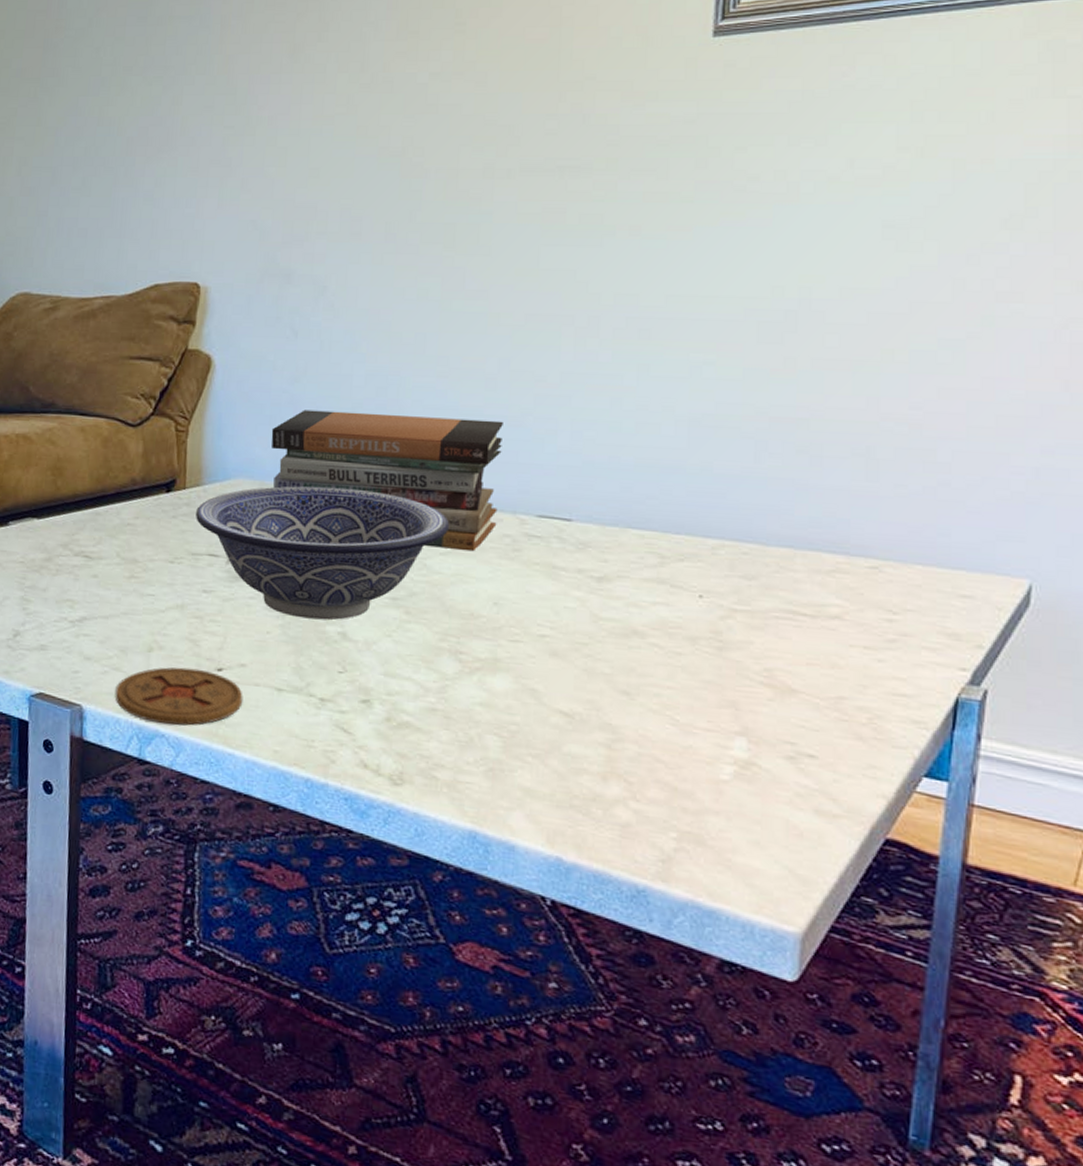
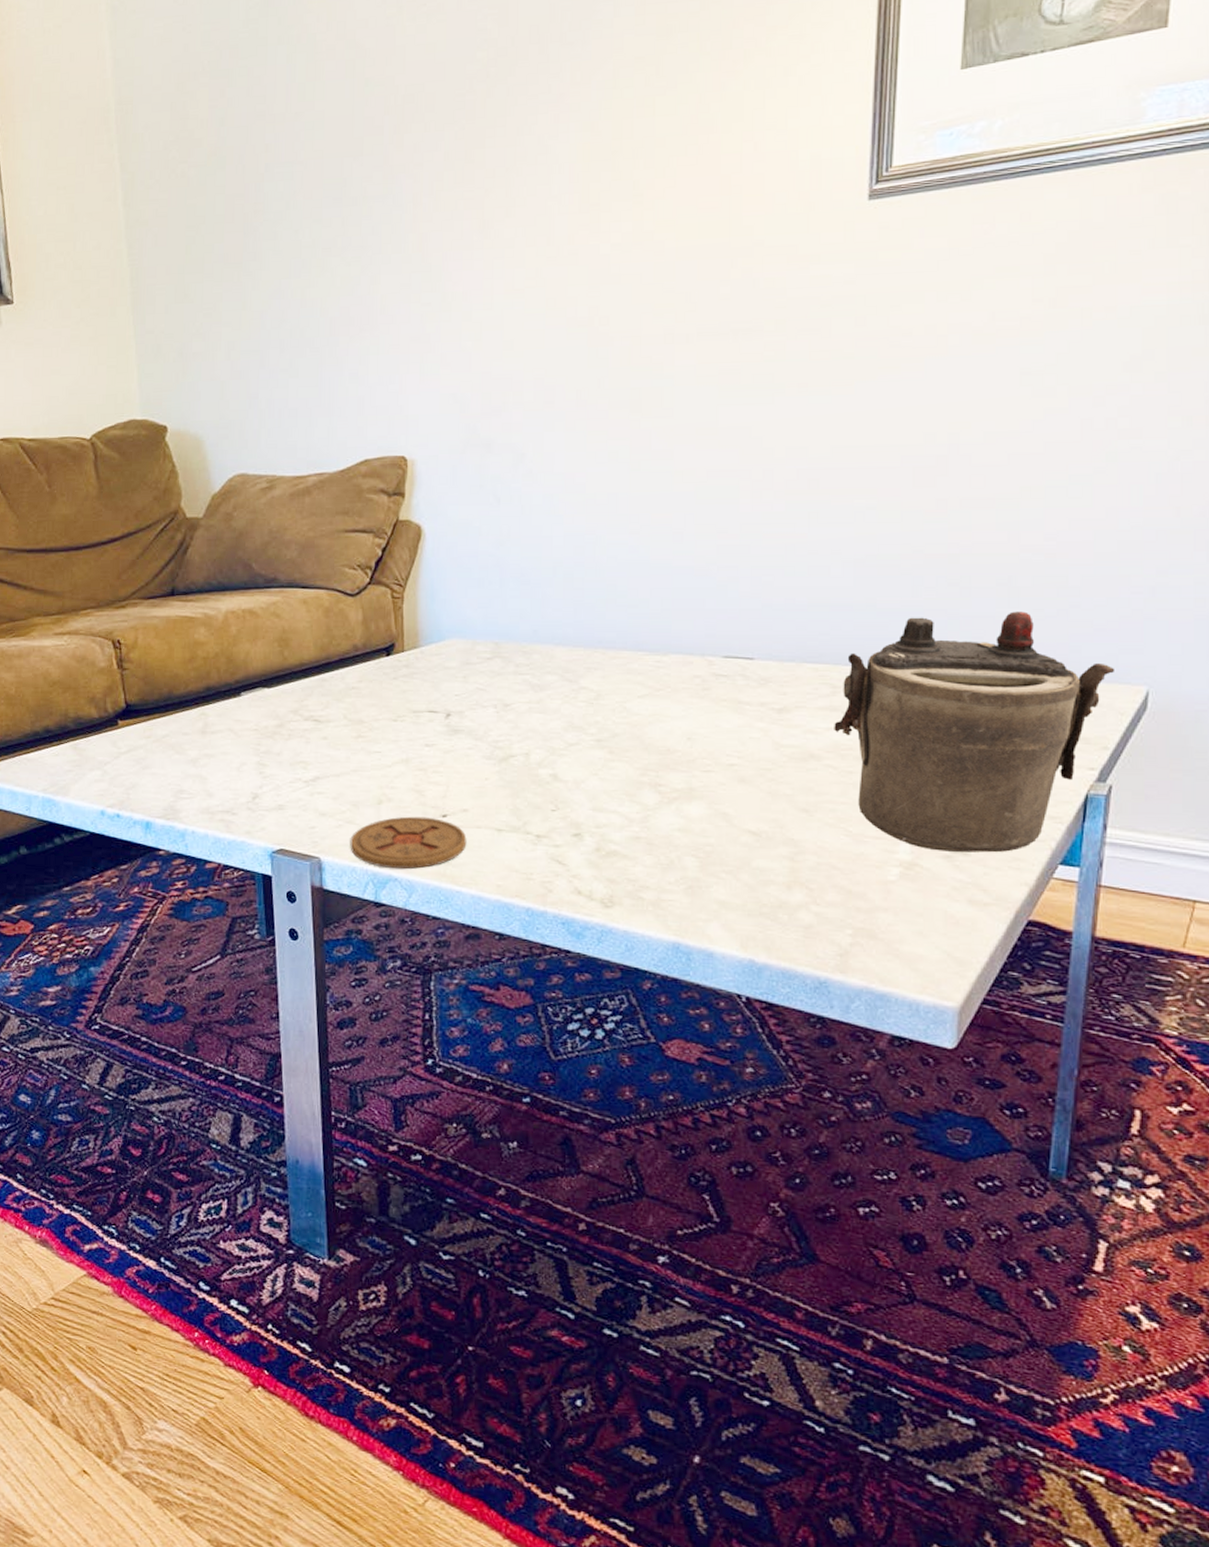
decorative bowl: present [196,486,450,620] -> none [415,642,646,764]
book stack: present [271,409,503,552] -> none [480,571,690,693]
teapot: none [661,485,992,758] -> present [834,611,1115,853]

